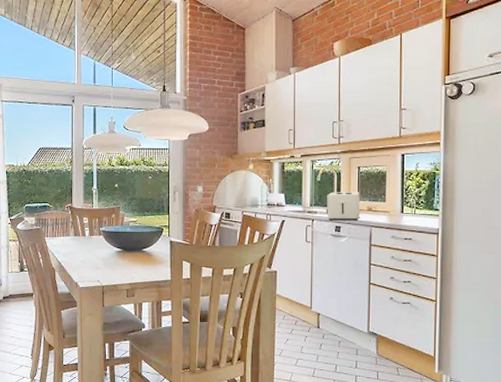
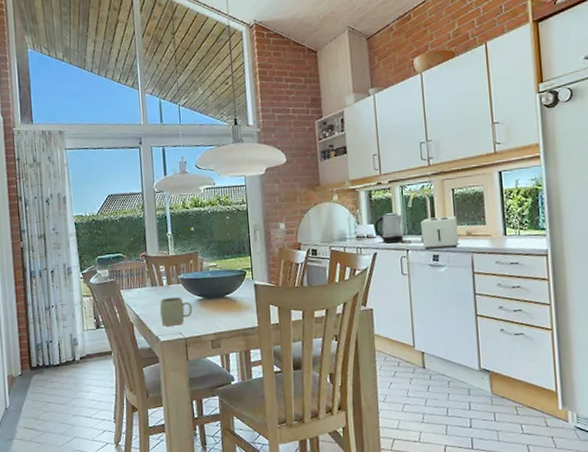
mug: none [80,247,111,274] -> present [159,297,193,326]
kettle: none [284,185,311,212] -> present [374,213,404,244]

